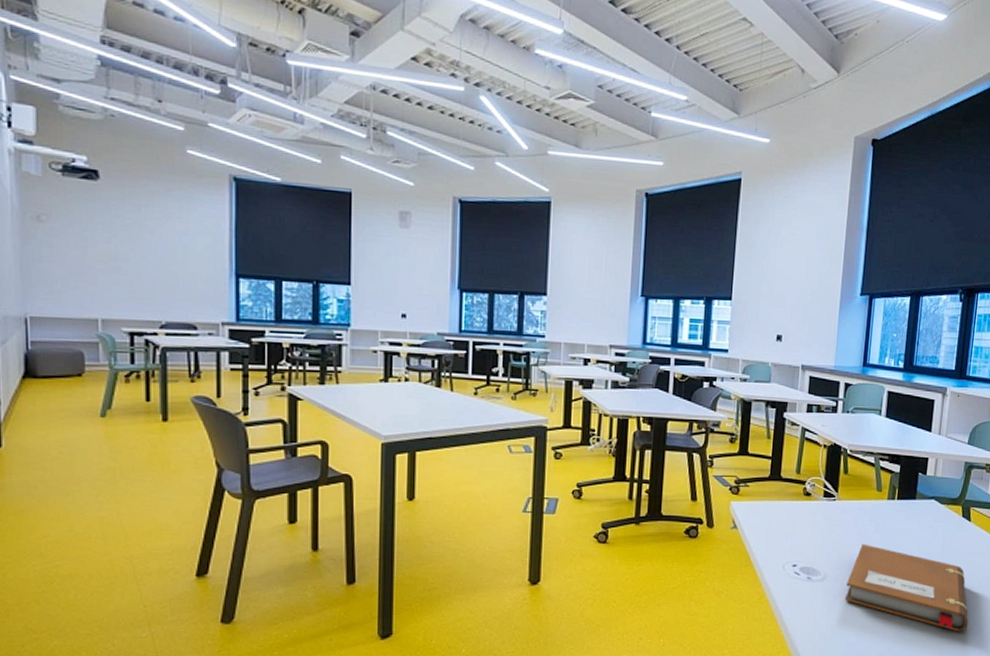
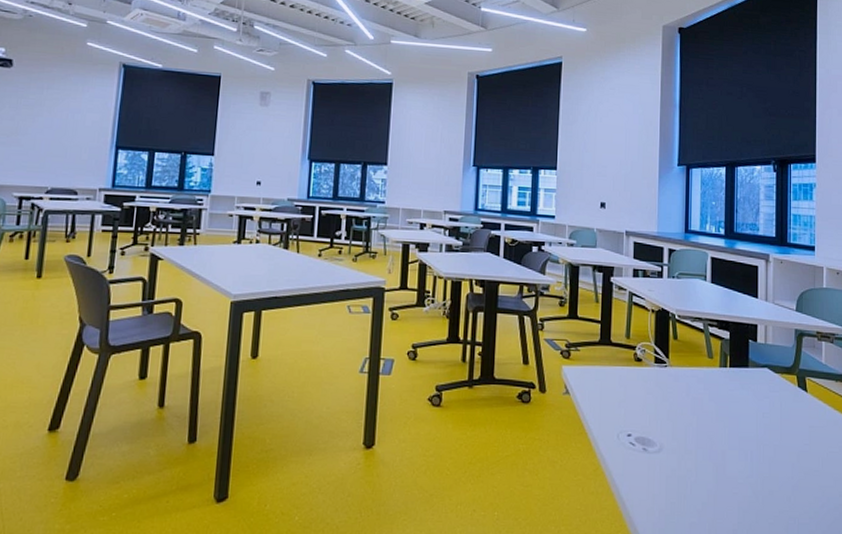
notebook: present [845,544,968,632] -> none [684,413,816,515]

